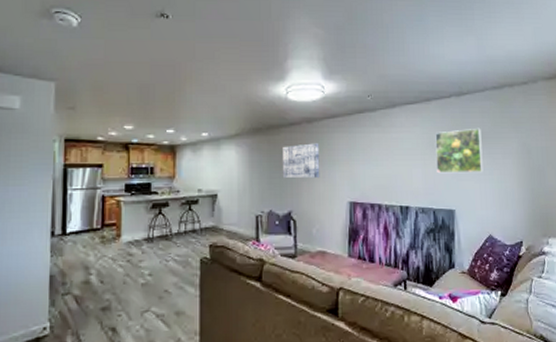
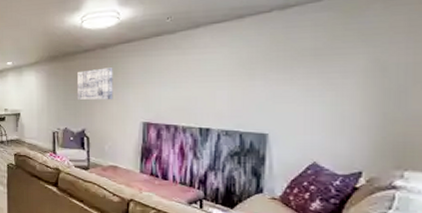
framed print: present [435,128,484,173] -> none [247,44,312,94]

